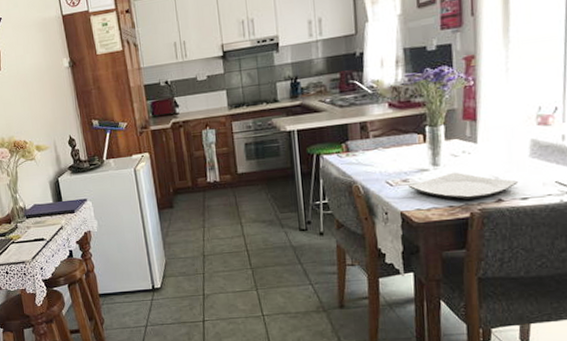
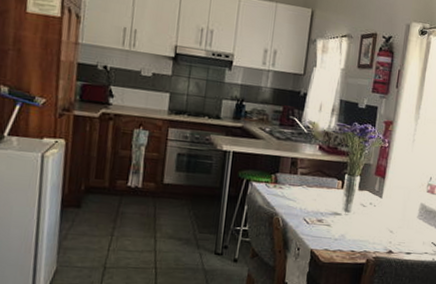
plate: present [408,172,519,200] -> none [322,220,407,247]

